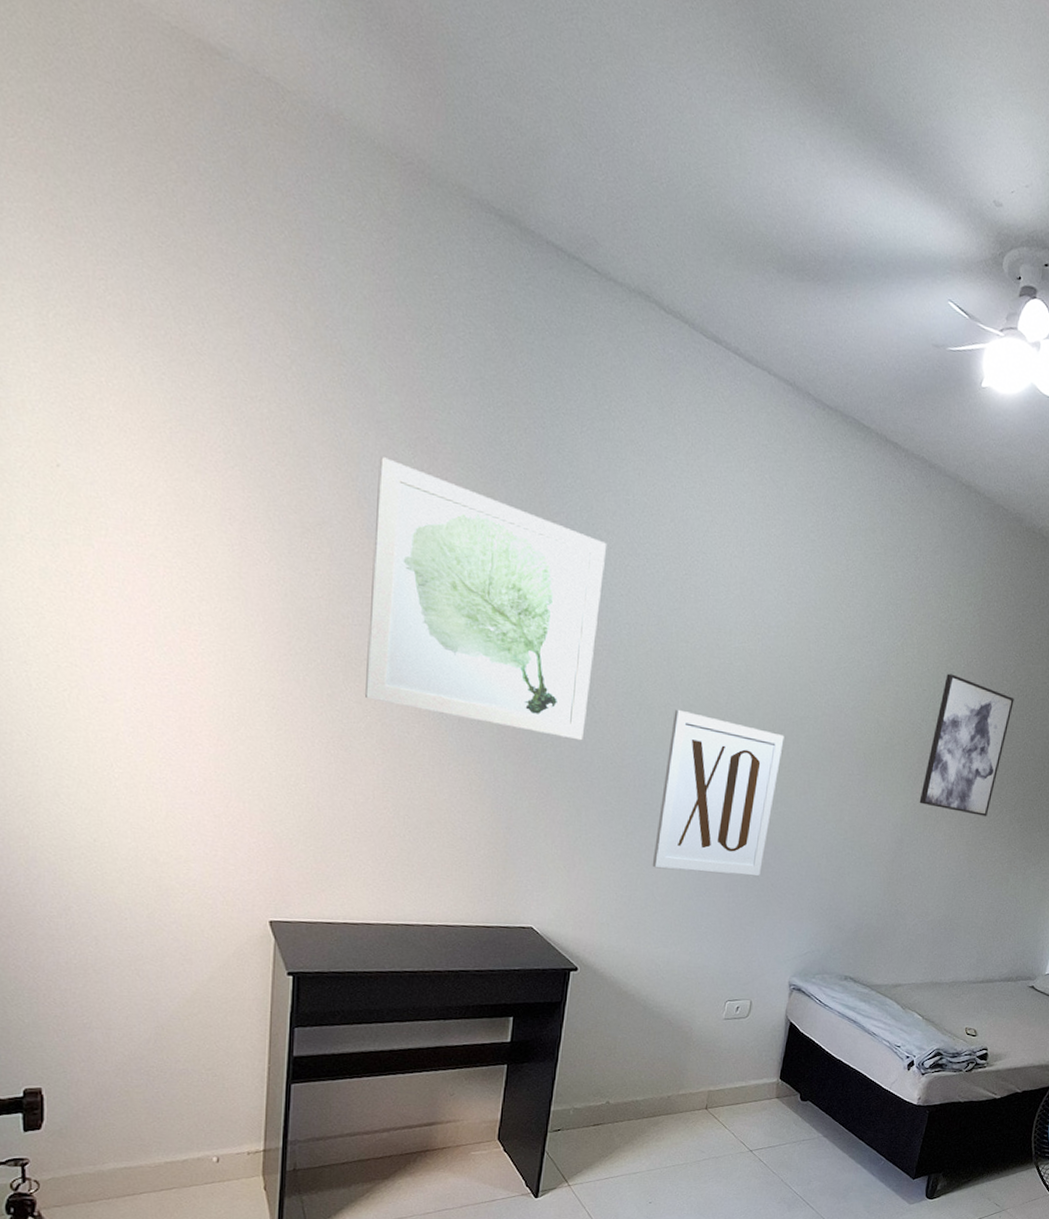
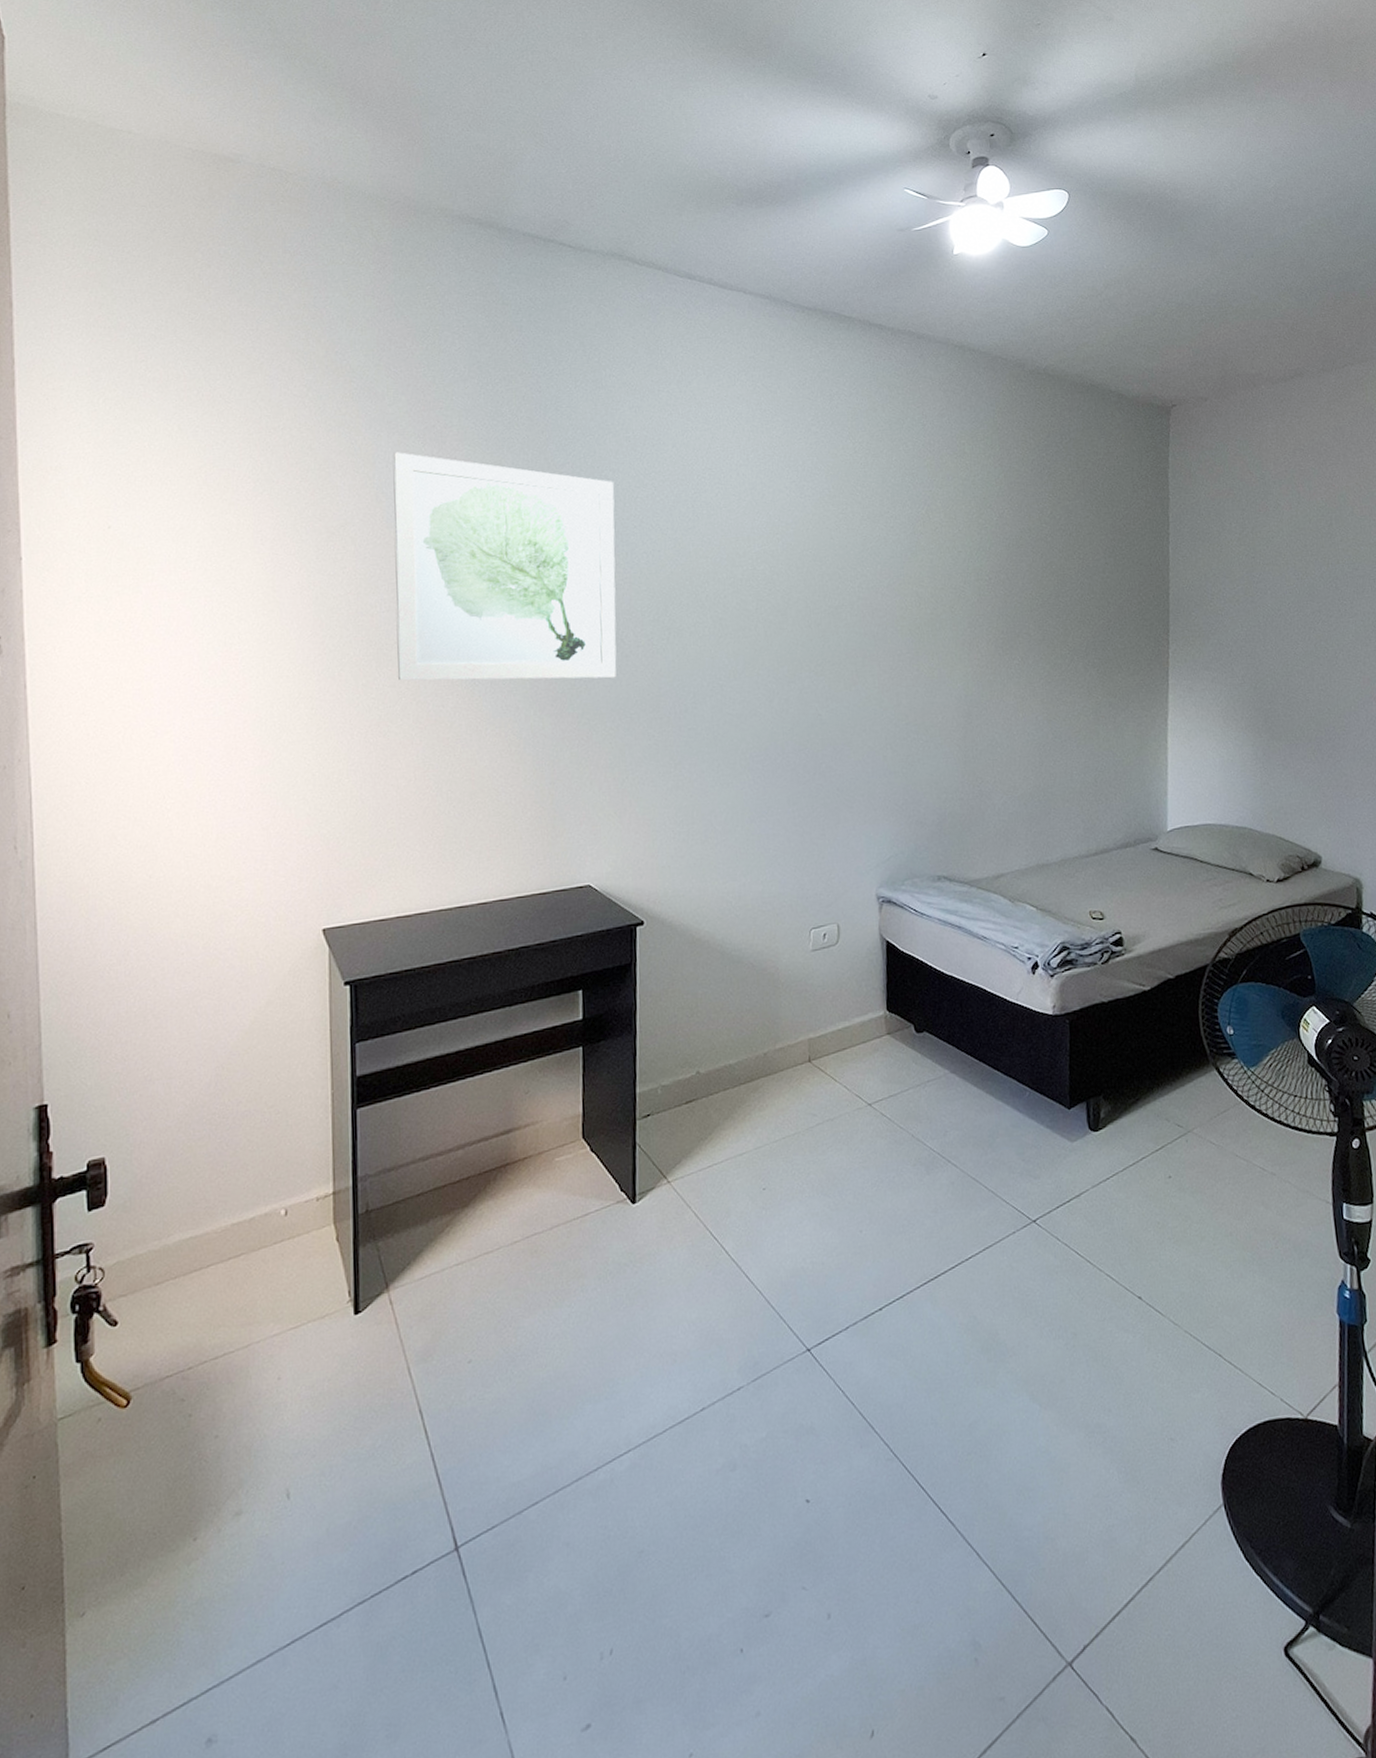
wall art: present [652,709,784,877] -> none [704,625,823,796]
wall art: present [919,673,1014,817] -> none [979,529,1059,670]

